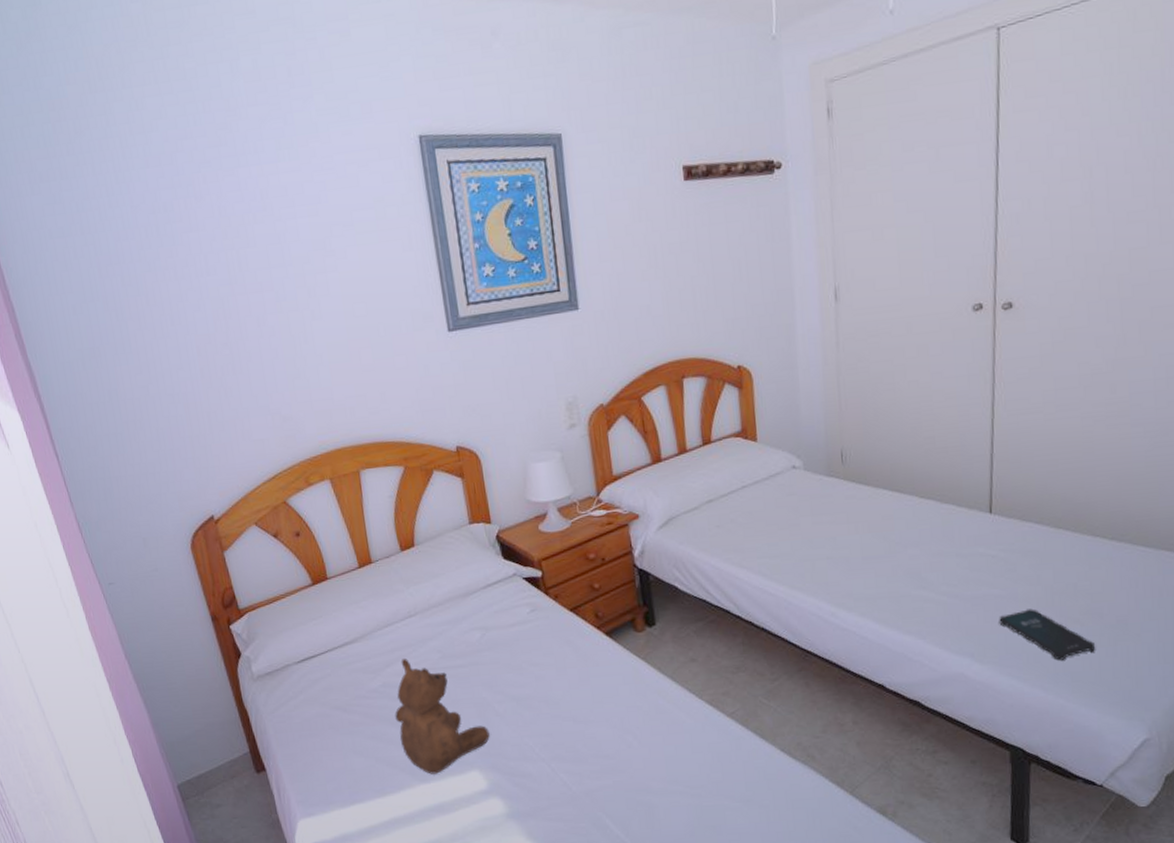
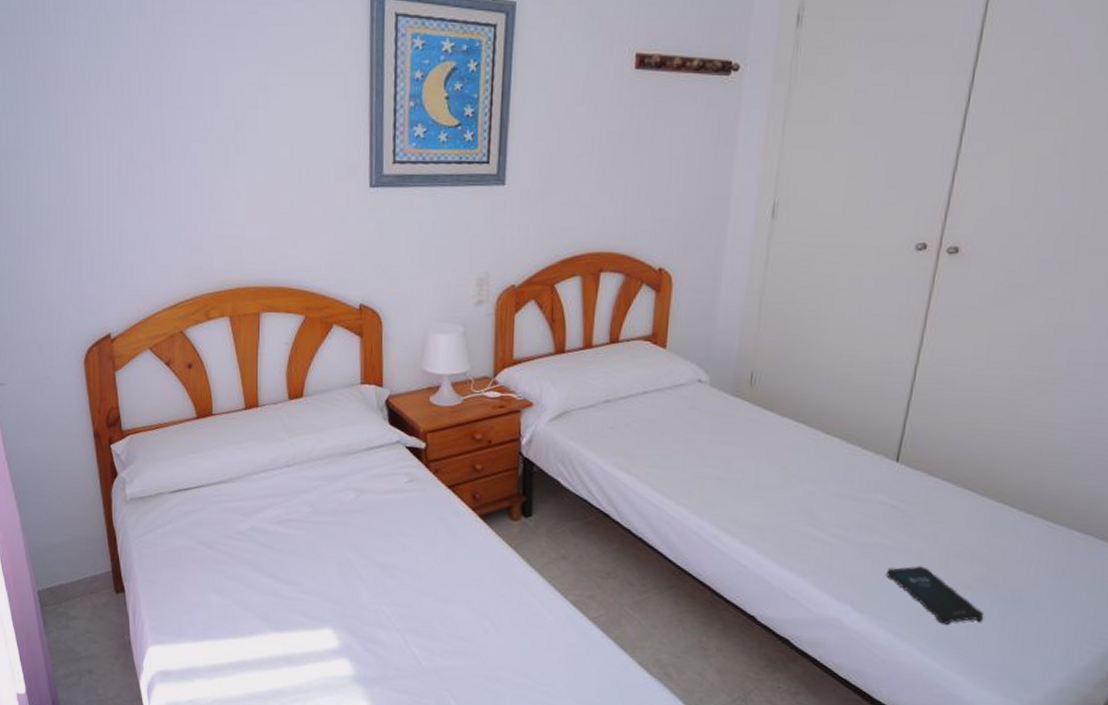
teddy bear: present [395,657,490,775] -> none [258,505,348,625]

